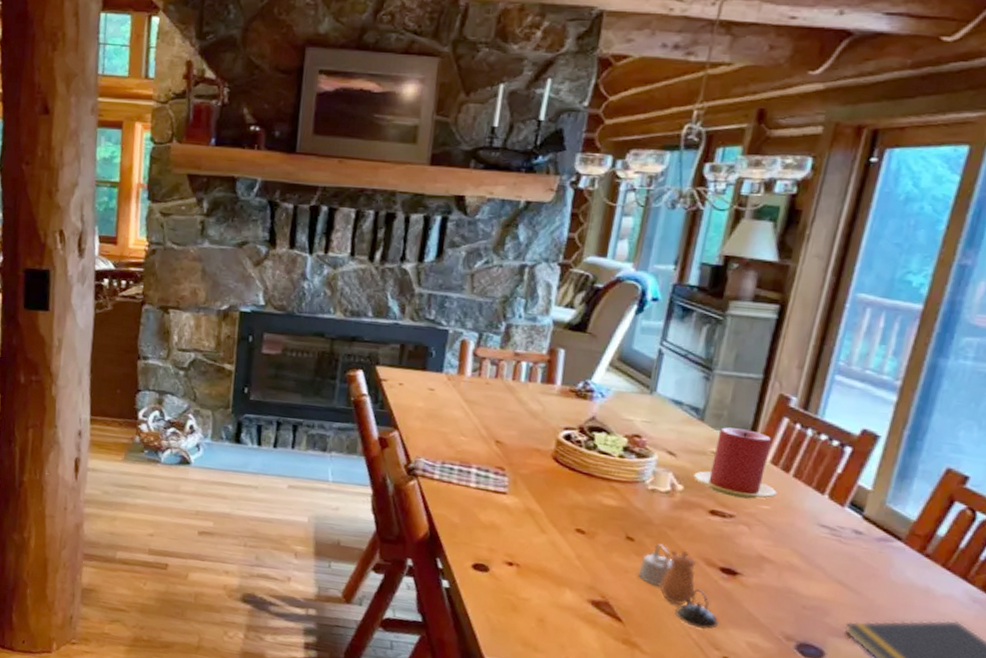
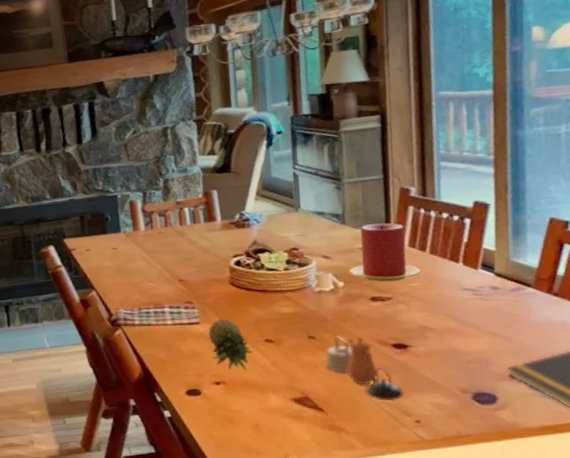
fruit: none [510,494,559,558] -> present [208,318,254,371]

